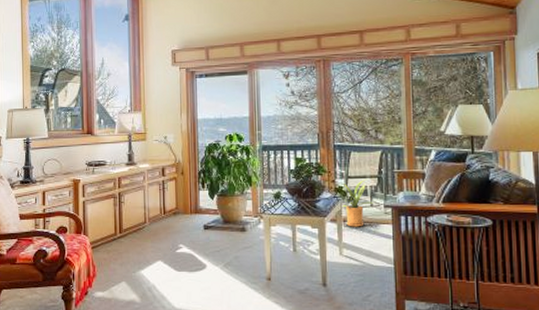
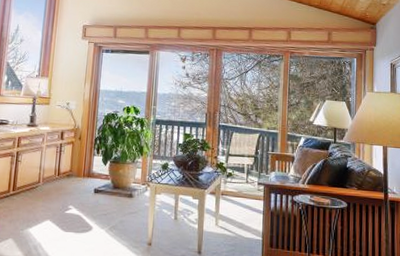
house plant: present [340,178,374,227] -> none [220,157,250,201]

